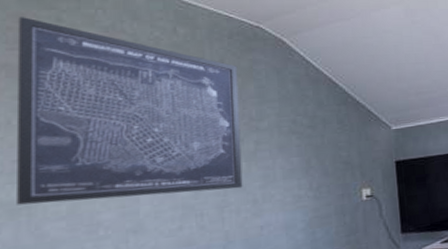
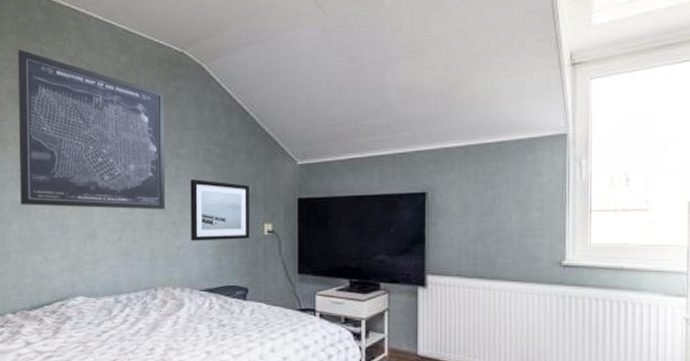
wall art: none [274,152,347,218] -> present [190,180,250,241]

